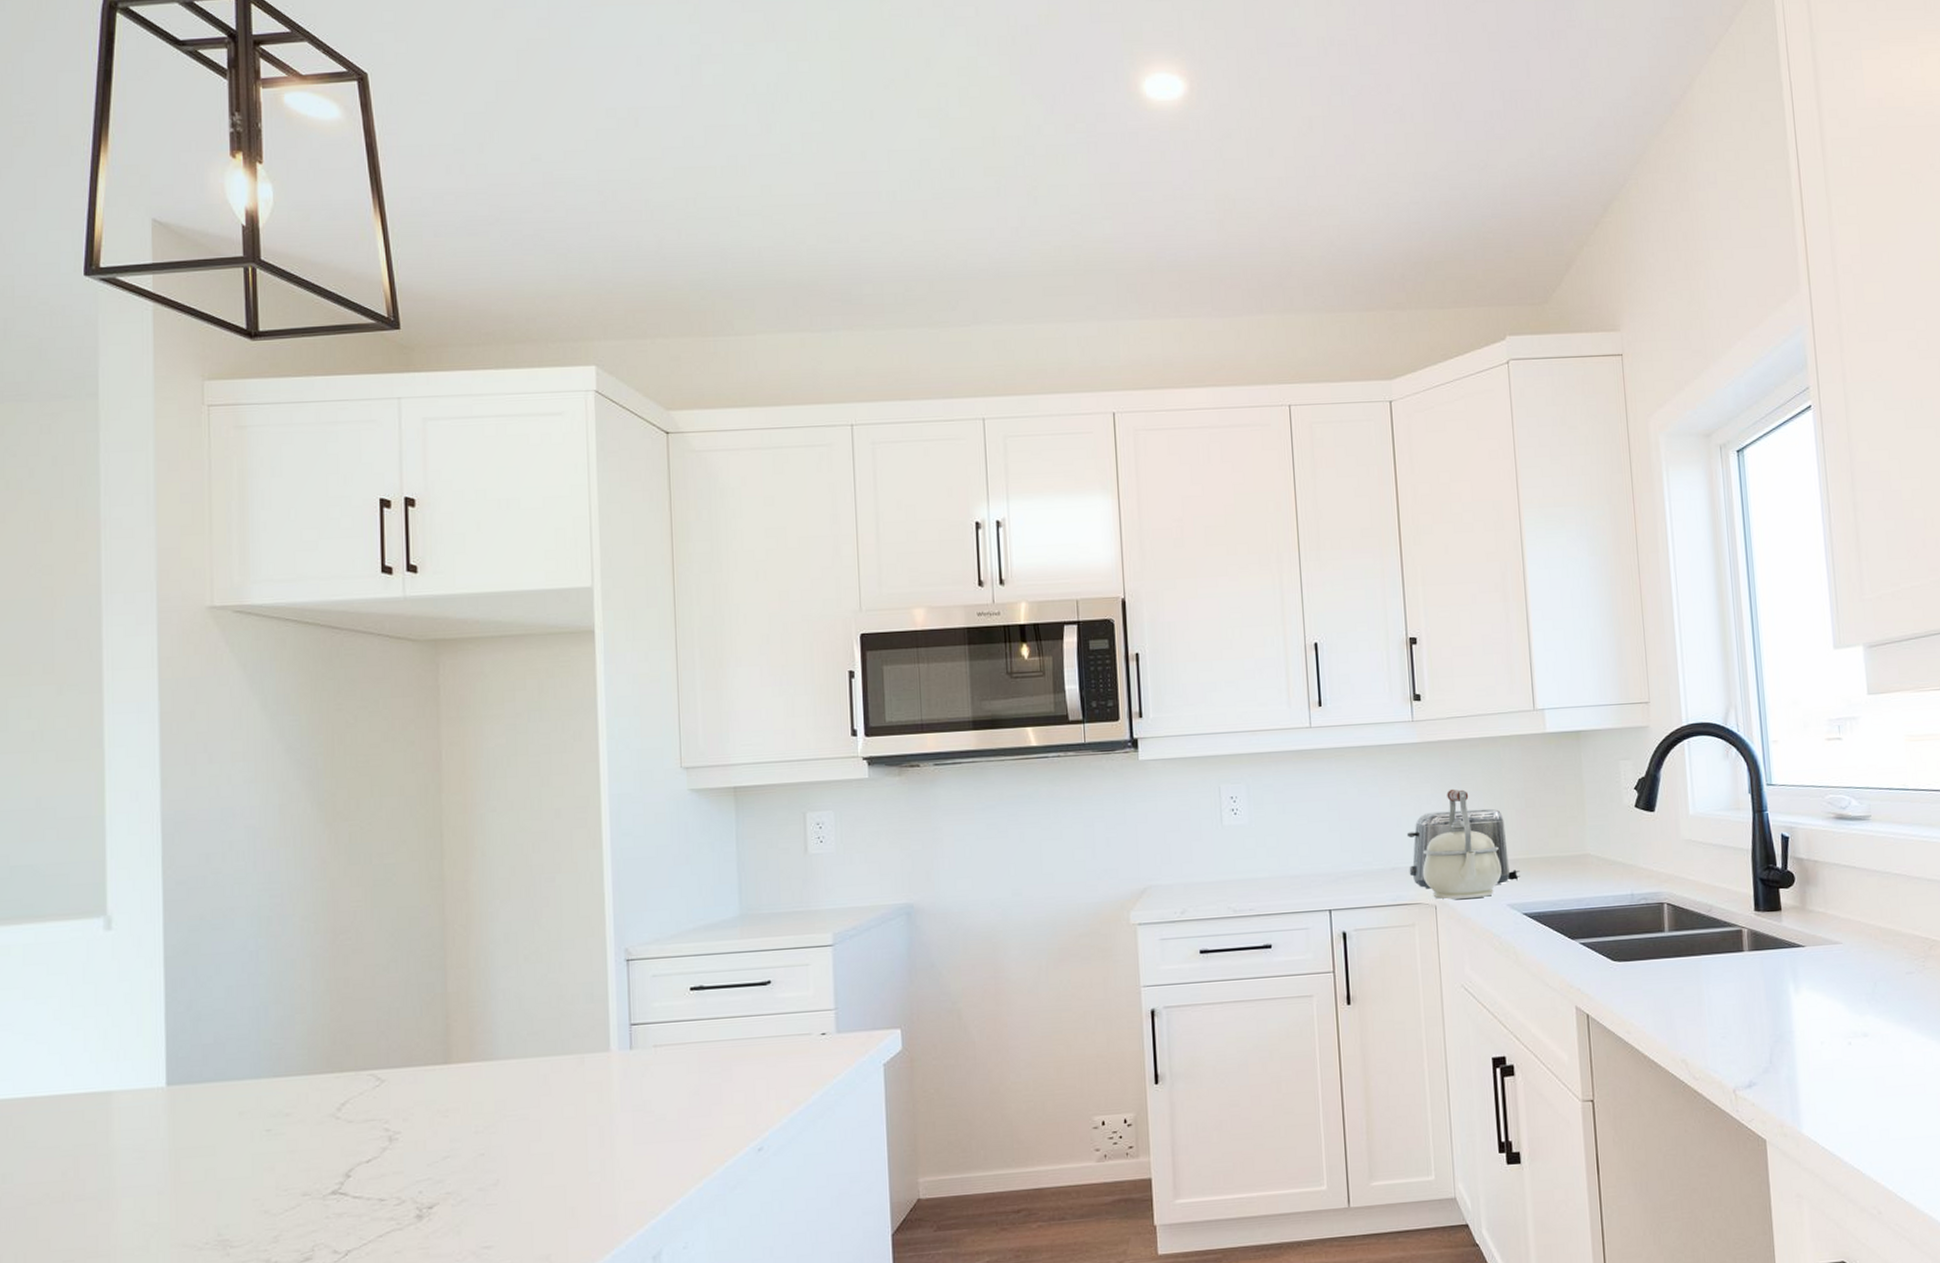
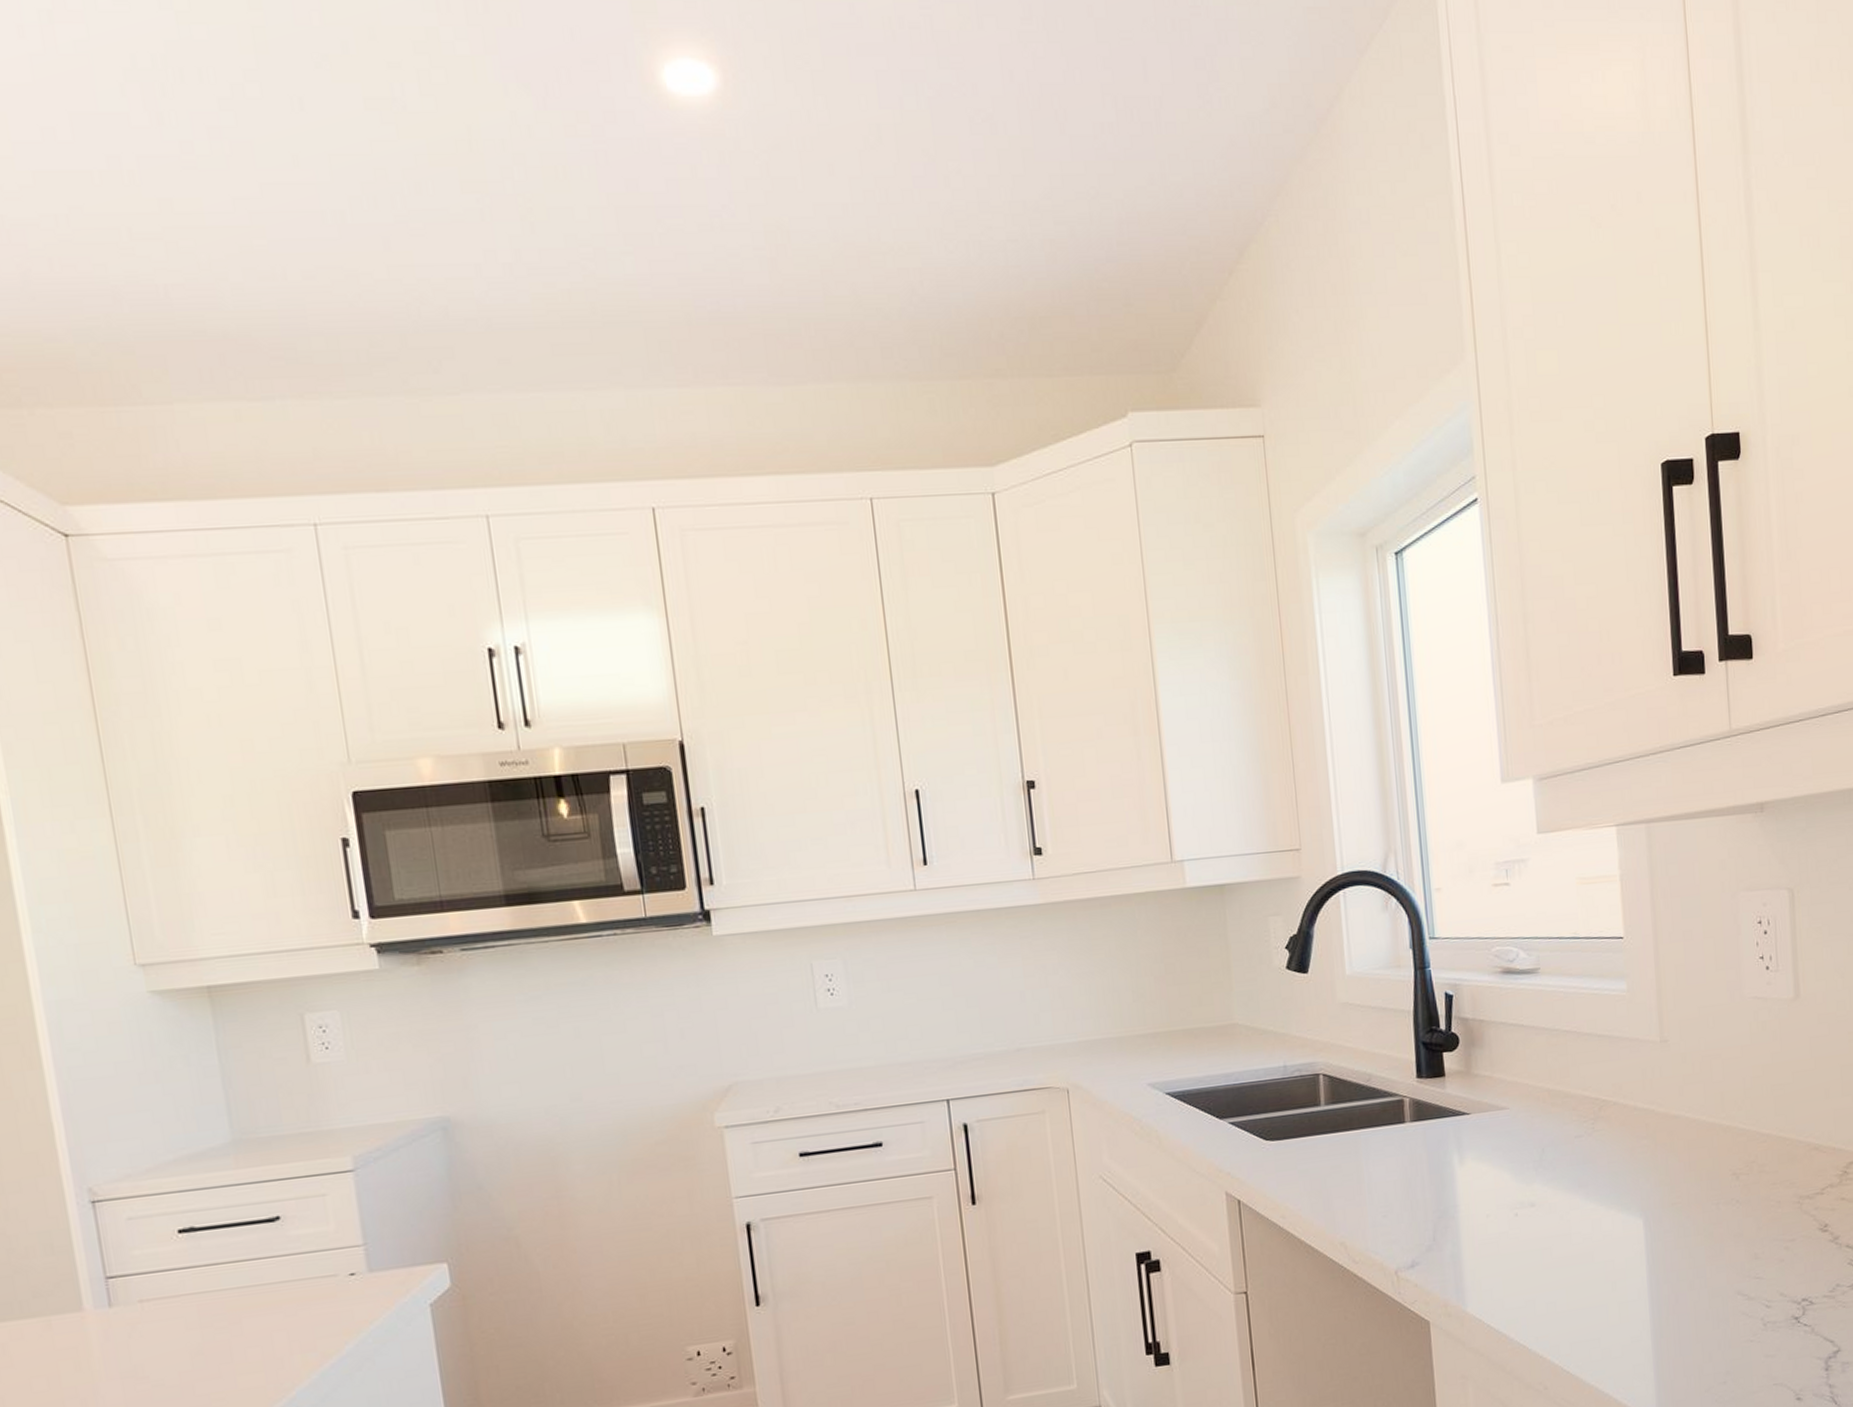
toaster: present [1406,808,1520,889] -> none [1031,976,1161,1071]
kettle: present [1422,788,1502,900] -> none [1051,955,1141,1082]

